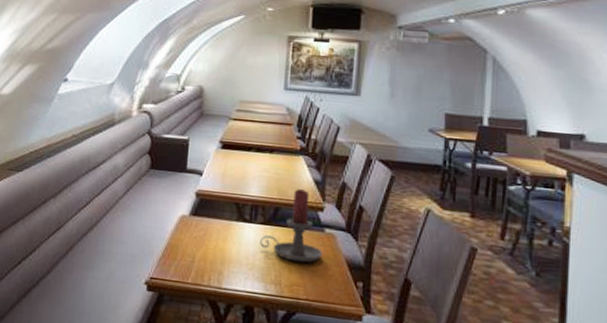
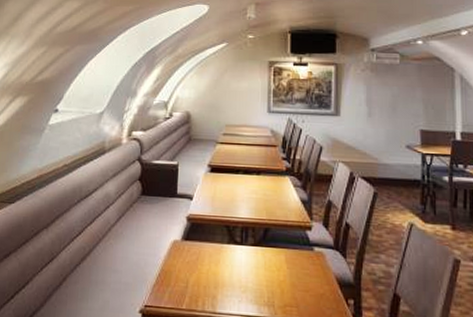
candle holder: present [260,189,323,263] -> none [252,209,314,283]

